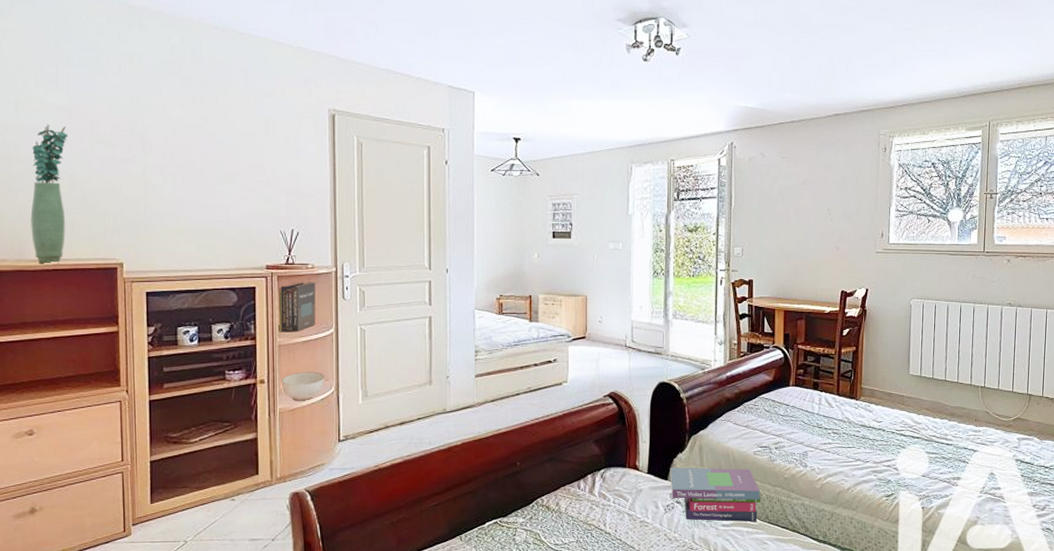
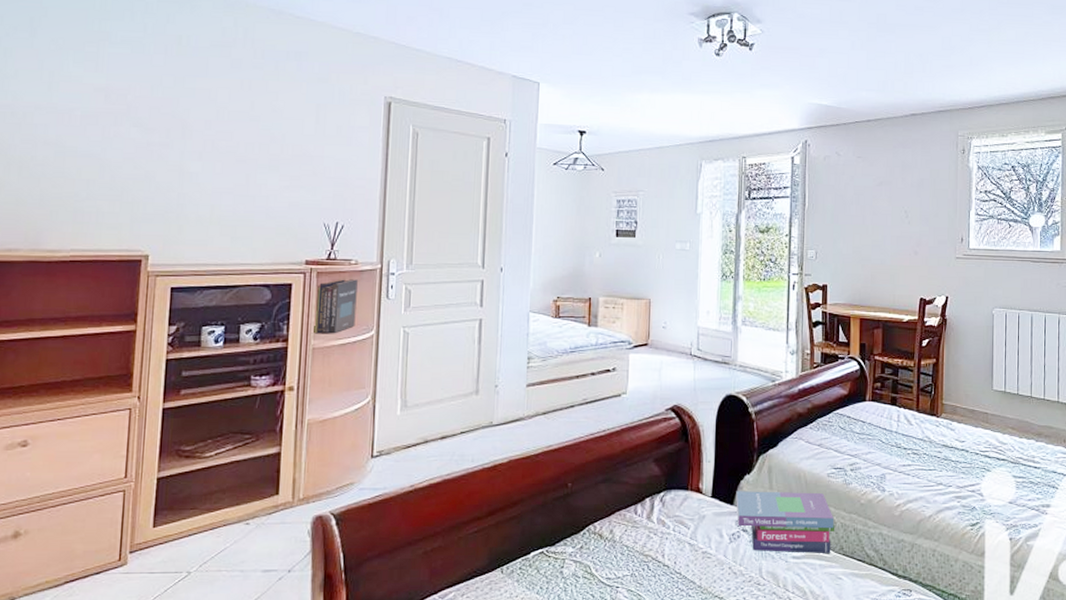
vase: present [30,124,68,265] -> none [50,105,103,256]
bowl: present [281,372,325,401] -> none [312,378,362,411]

